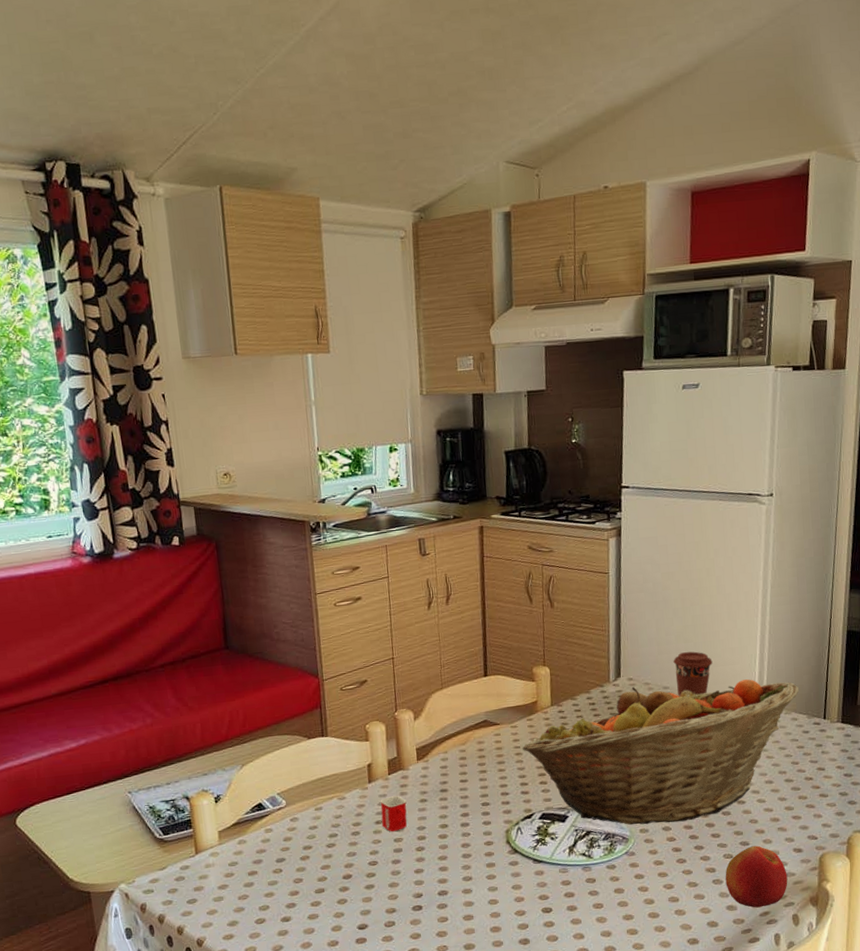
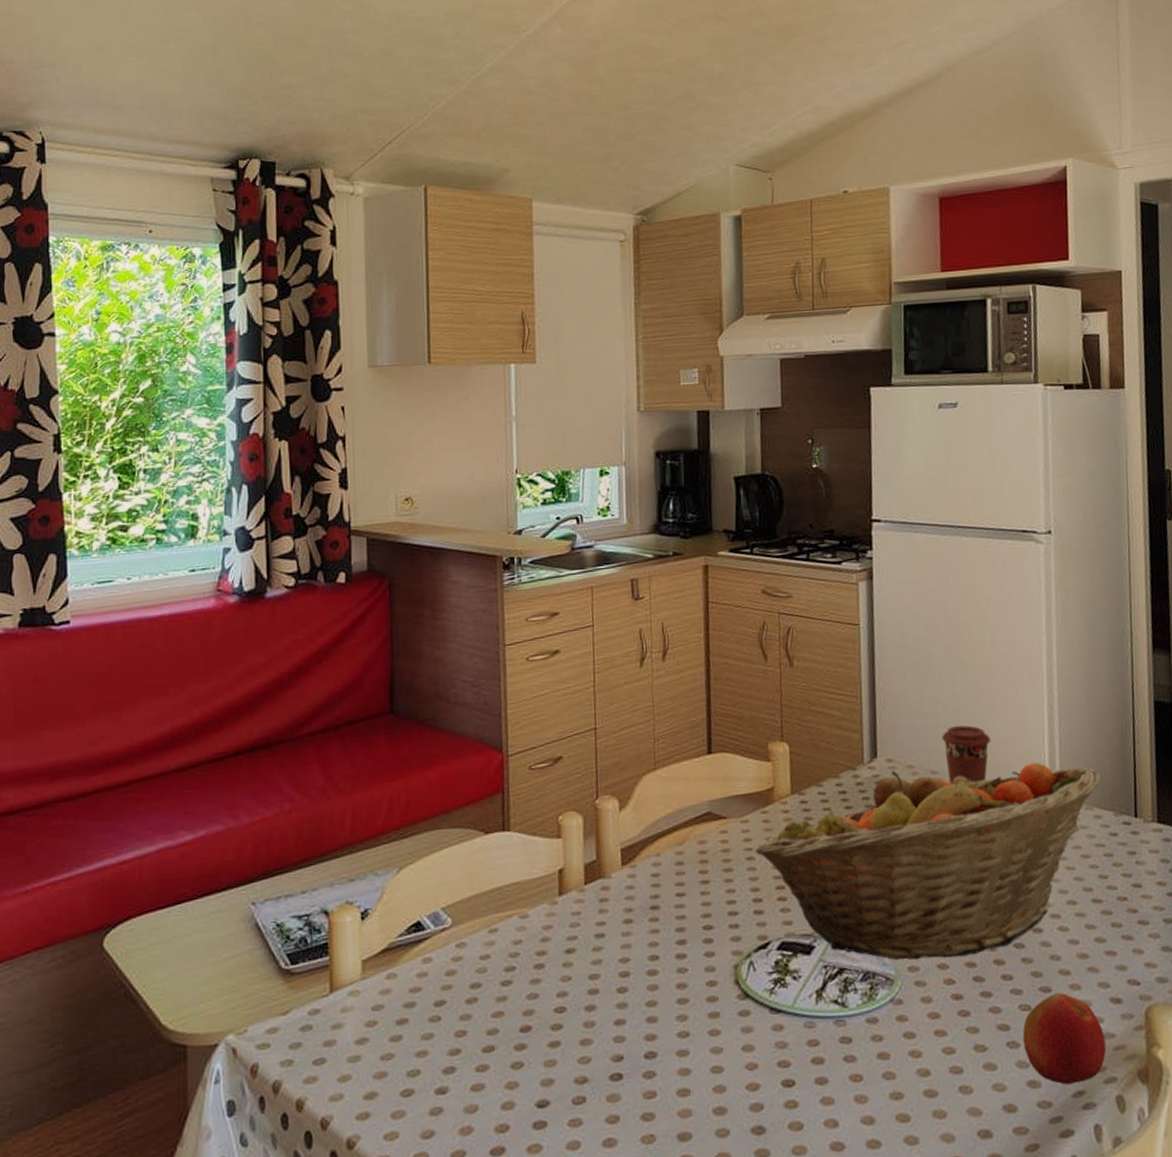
mug: present [380,796,408,832] -> none [572,914,607,965]

